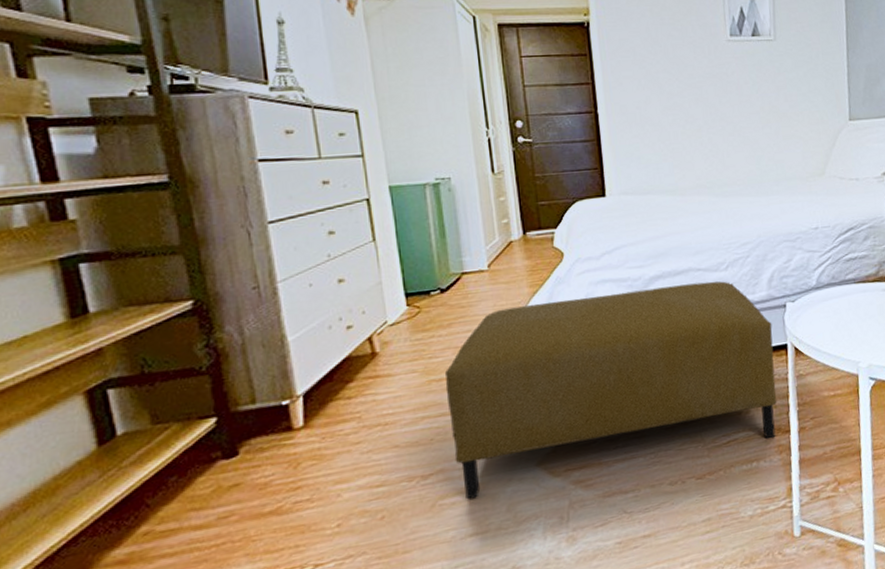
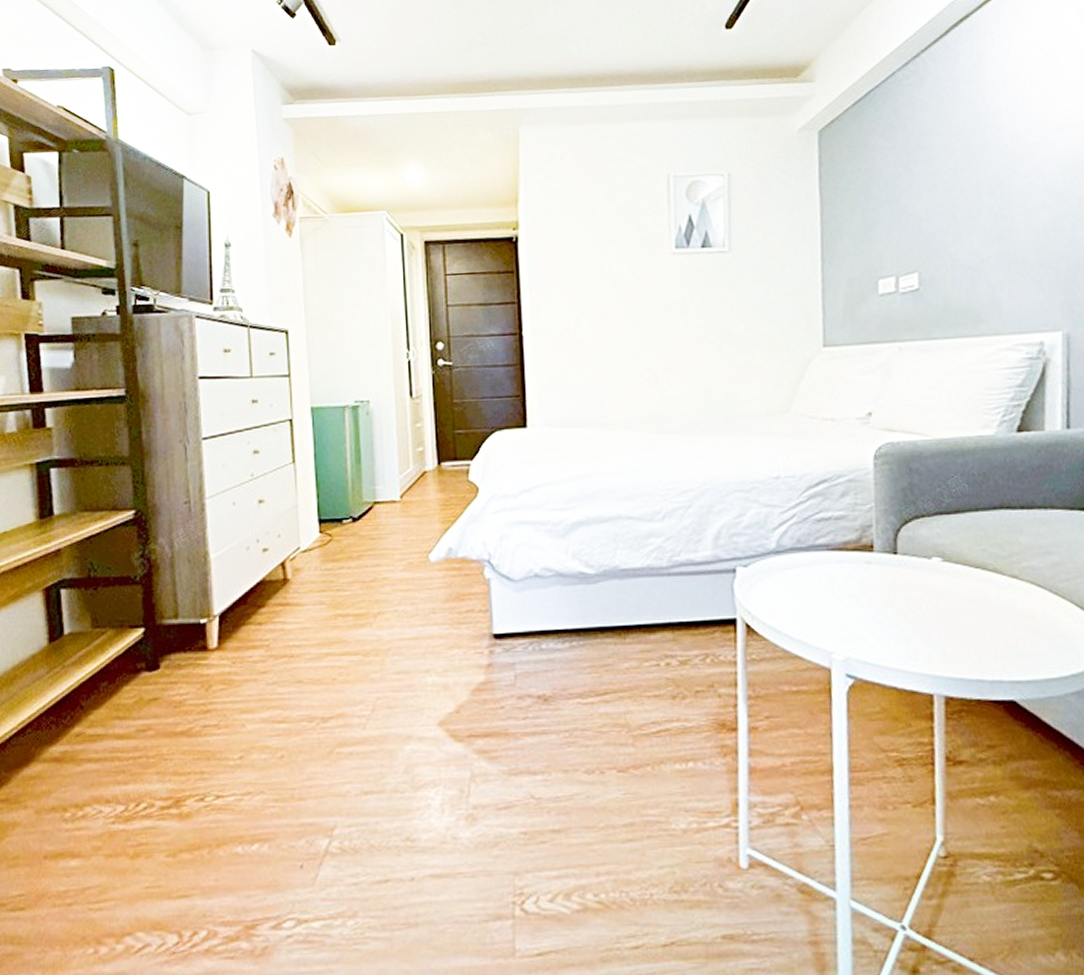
ottoman: present [444,281,777,499] -> none [350,533,722,752]

